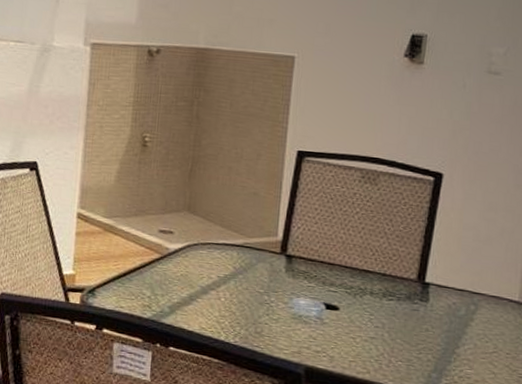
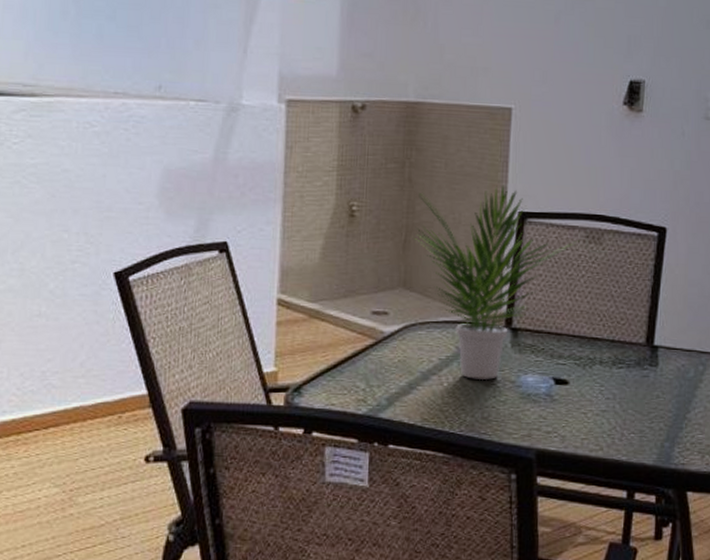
potted plant: none [199,125,355,299] -> present [414,185,580,381]

